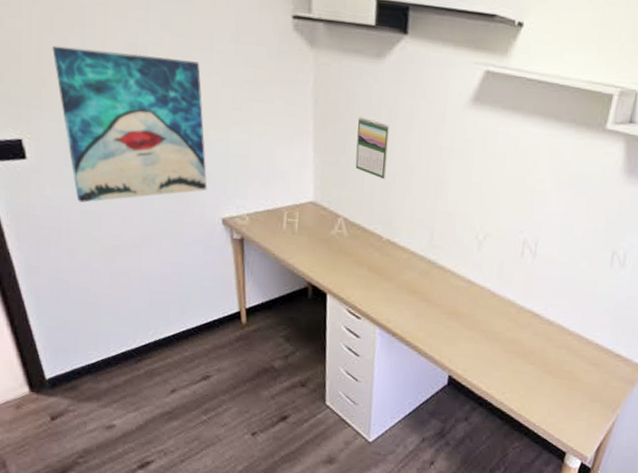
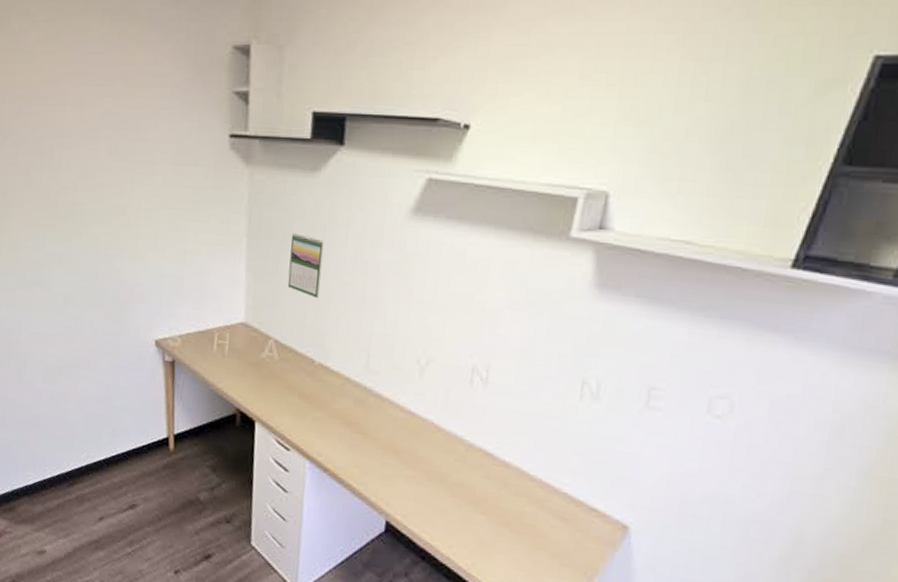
wall art: present [52,45,207,203] -> none [15,177,143,324]

